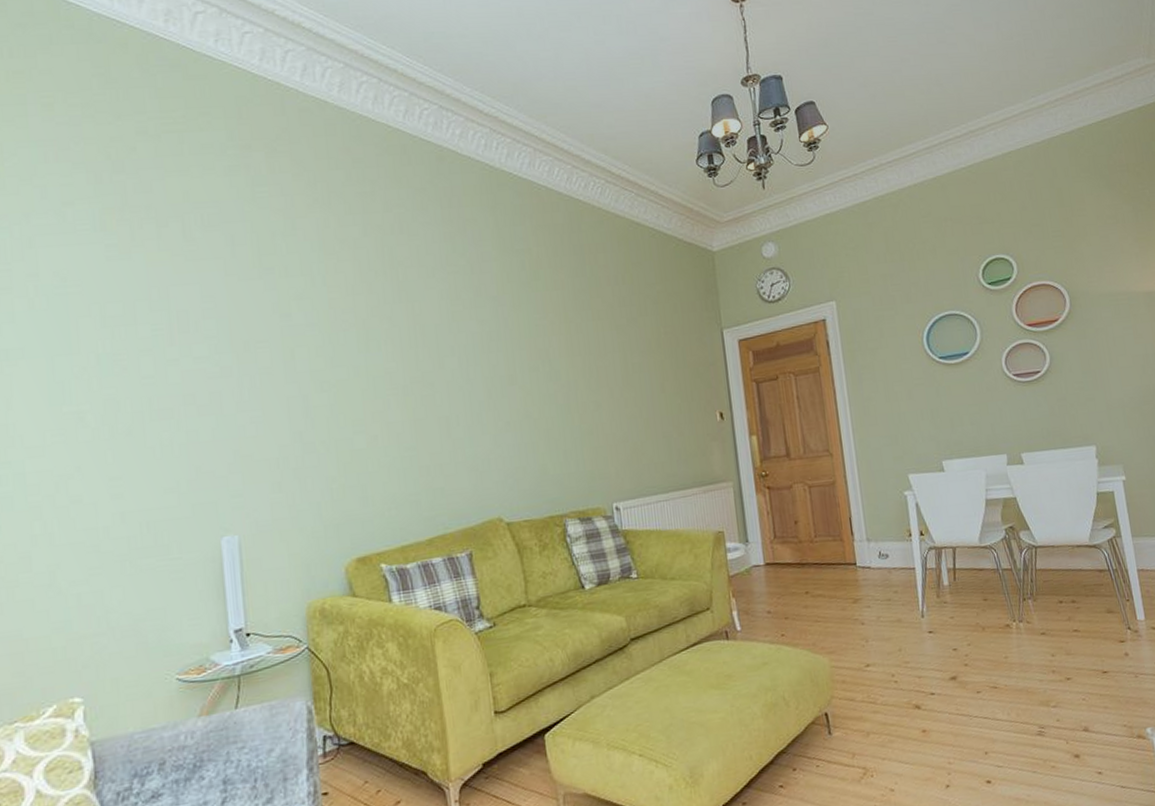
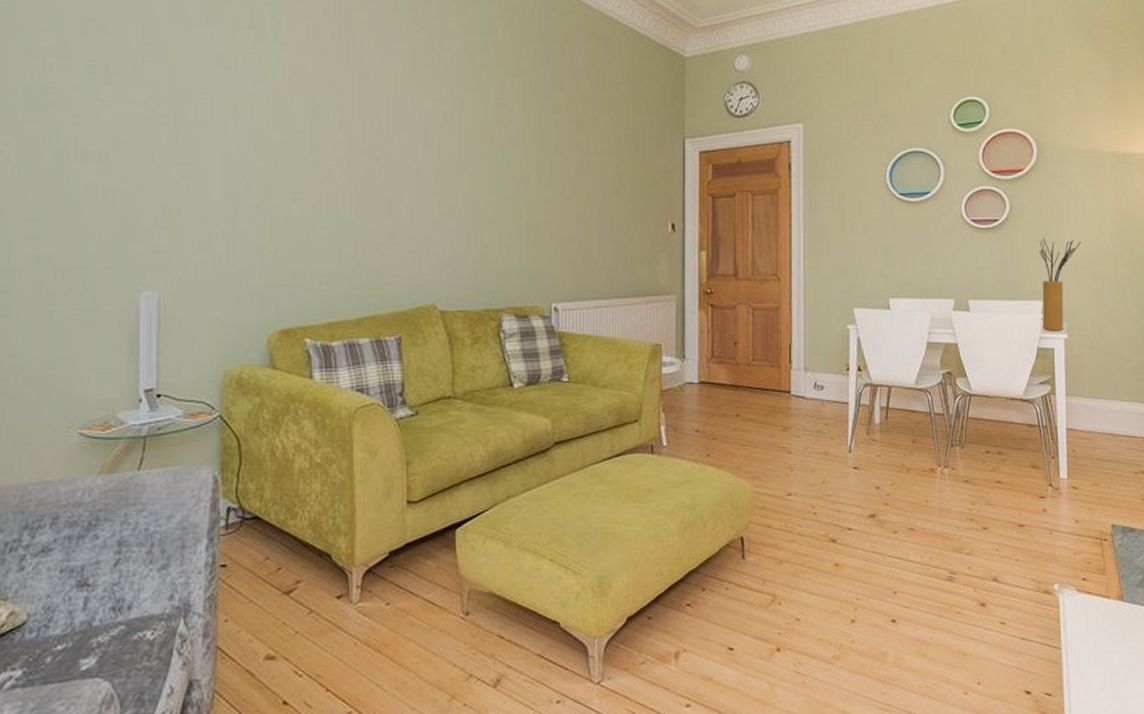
vase: none [1084,383,1127,475] -> present [1039,238,1082,331]

